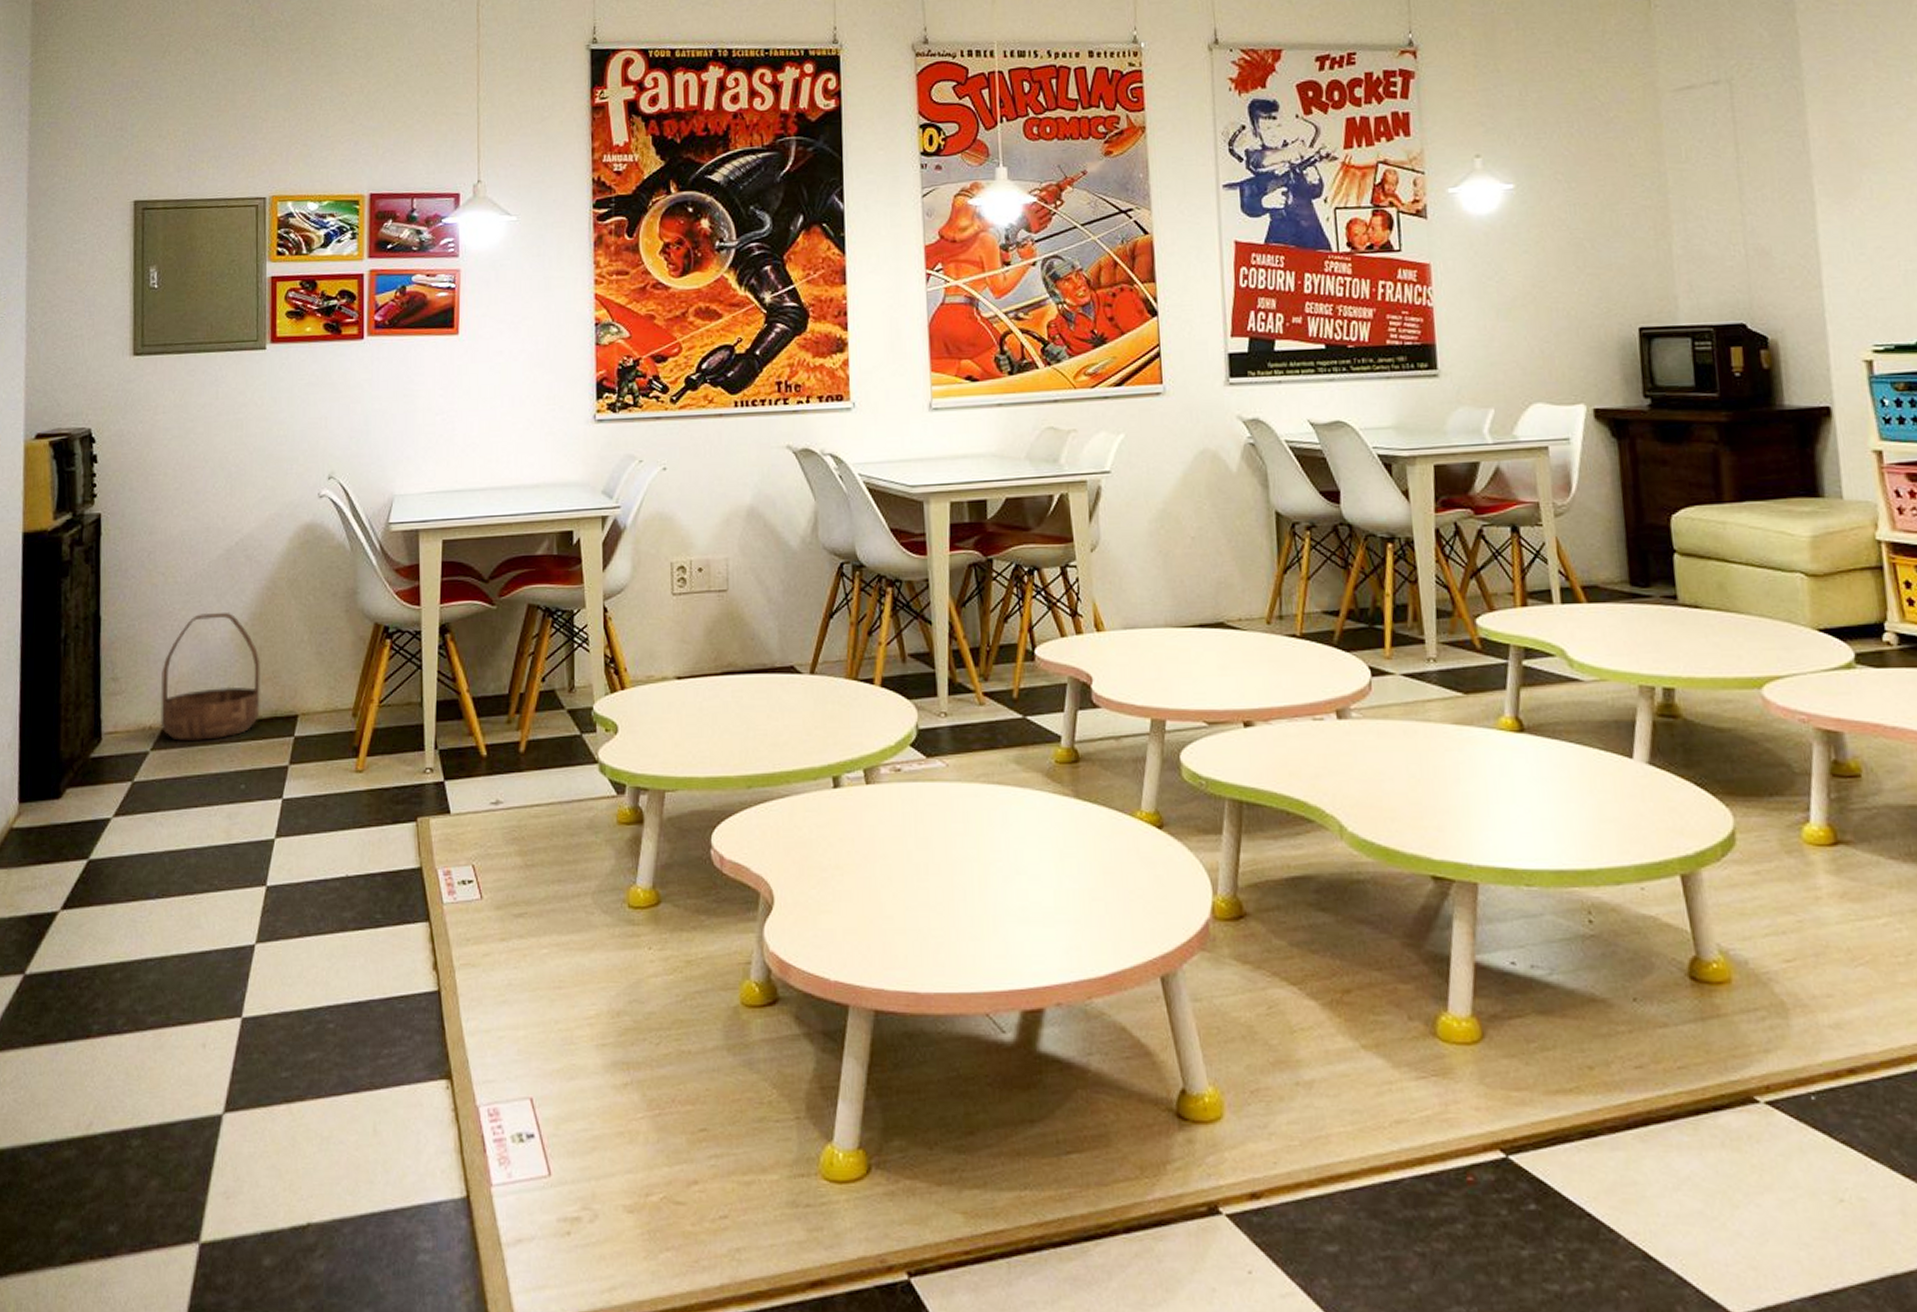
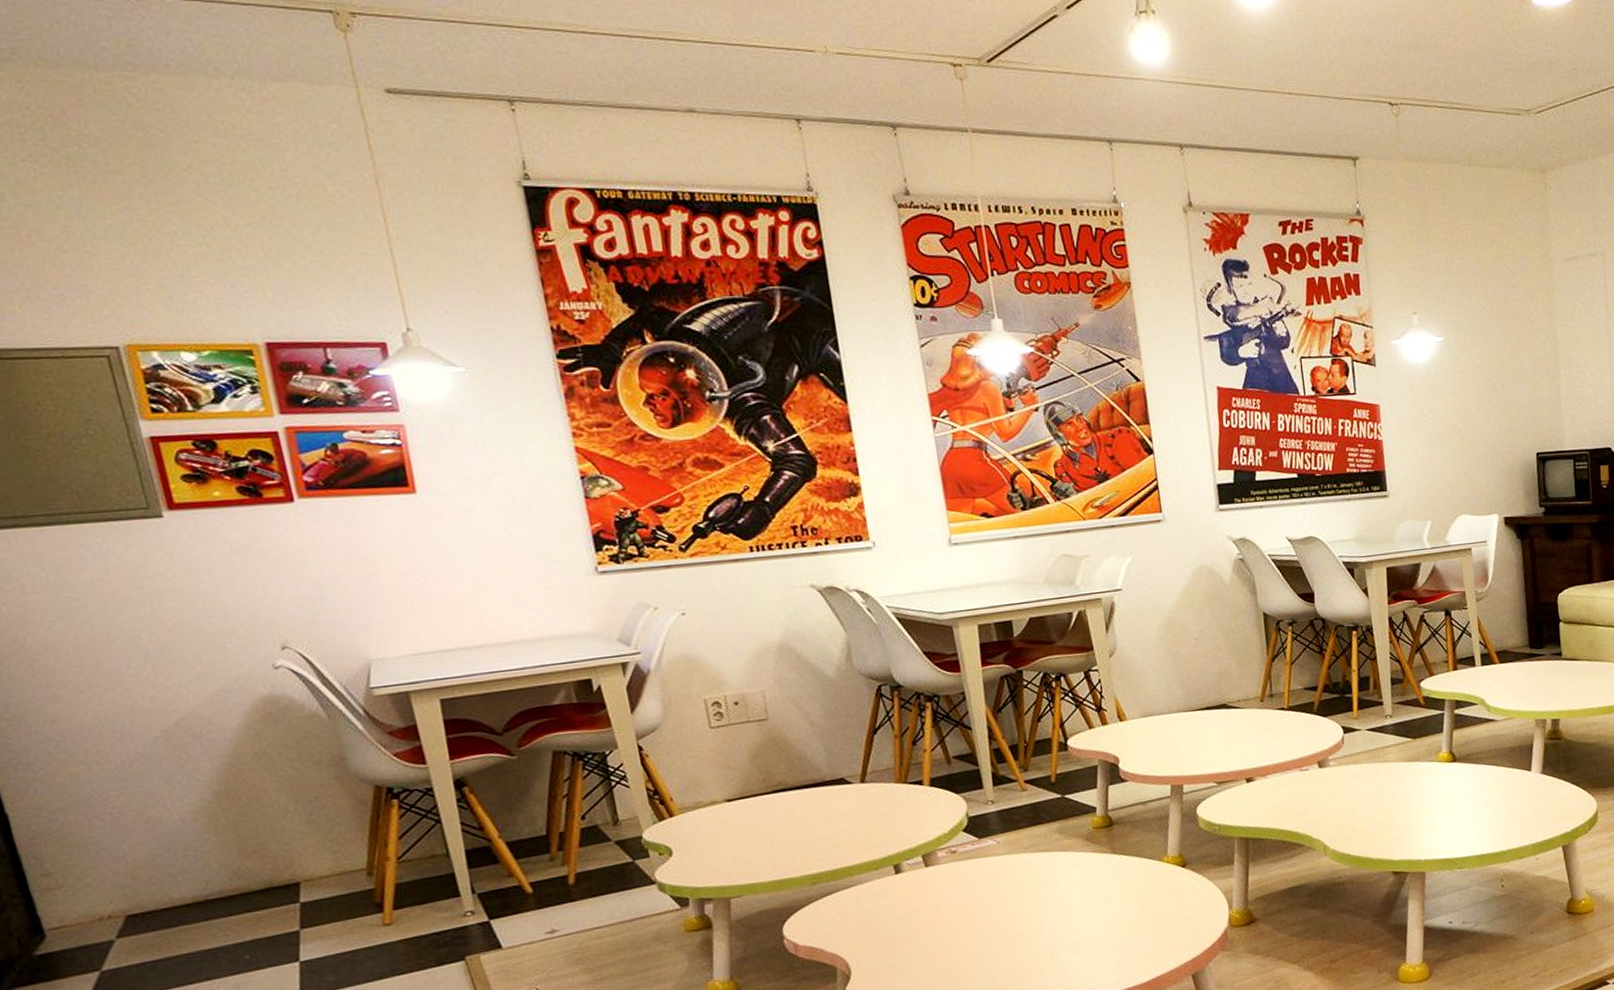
basket: present [161,611,261,741] -> none [108,792,251,925]

